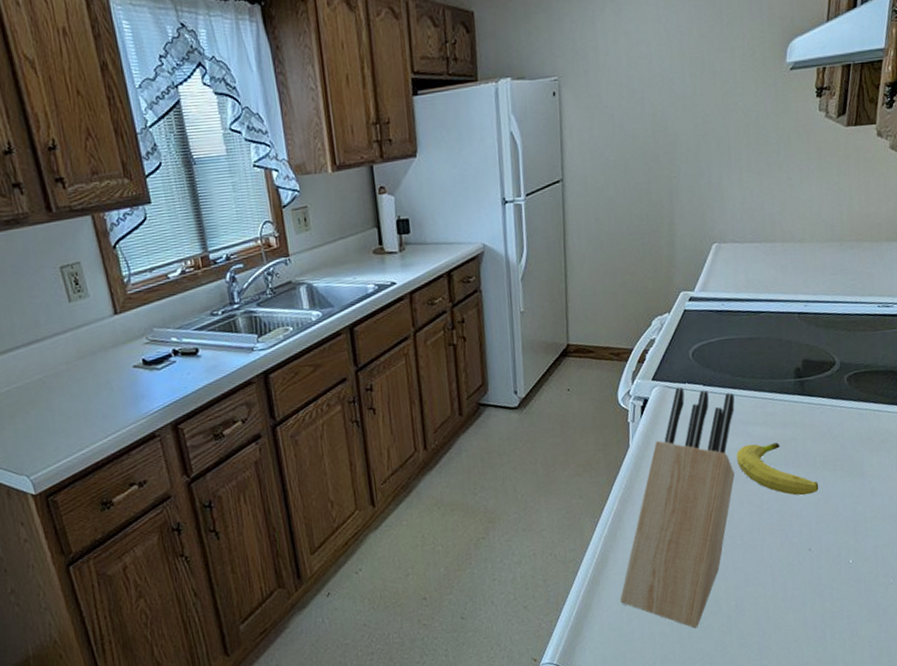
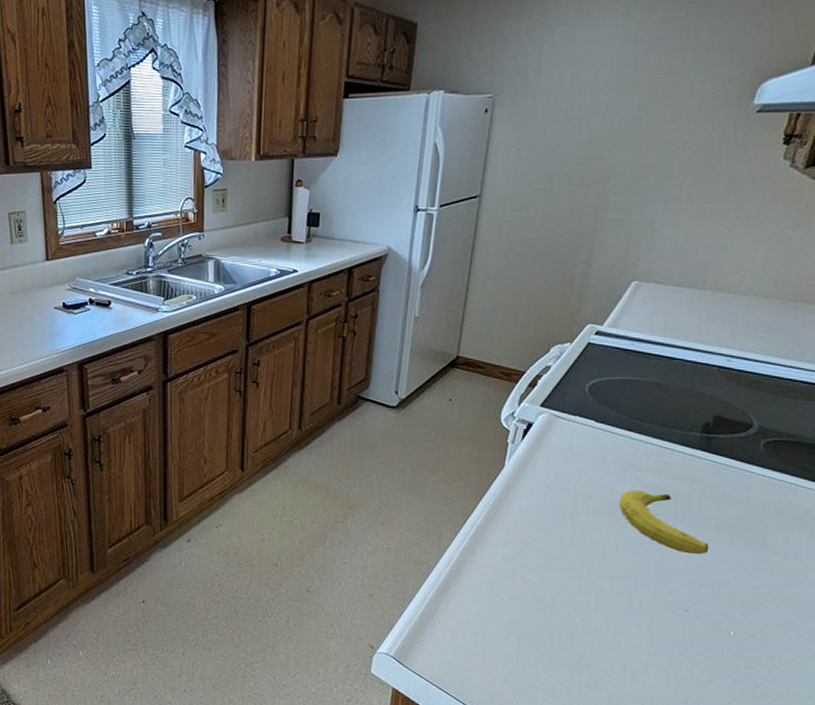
knife block: present [619,387,736,629] -> none [467,418,629,659]

